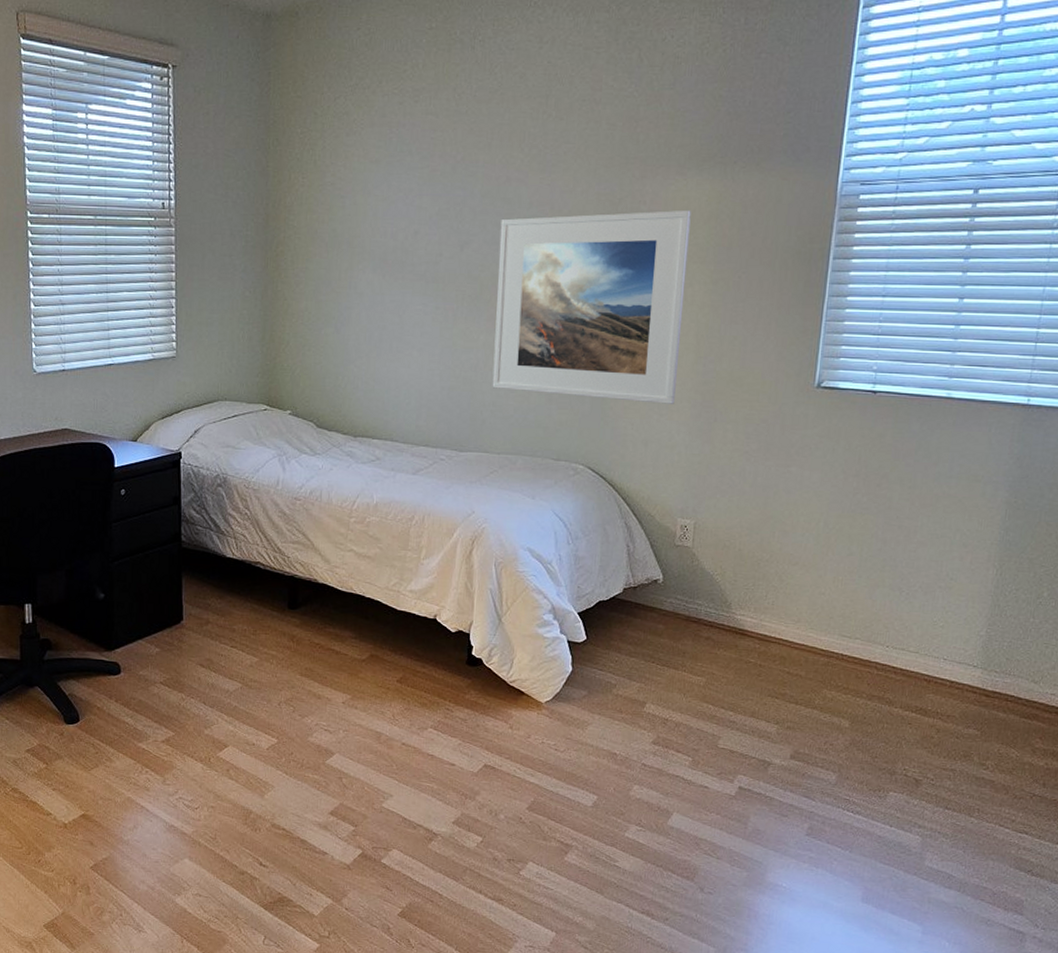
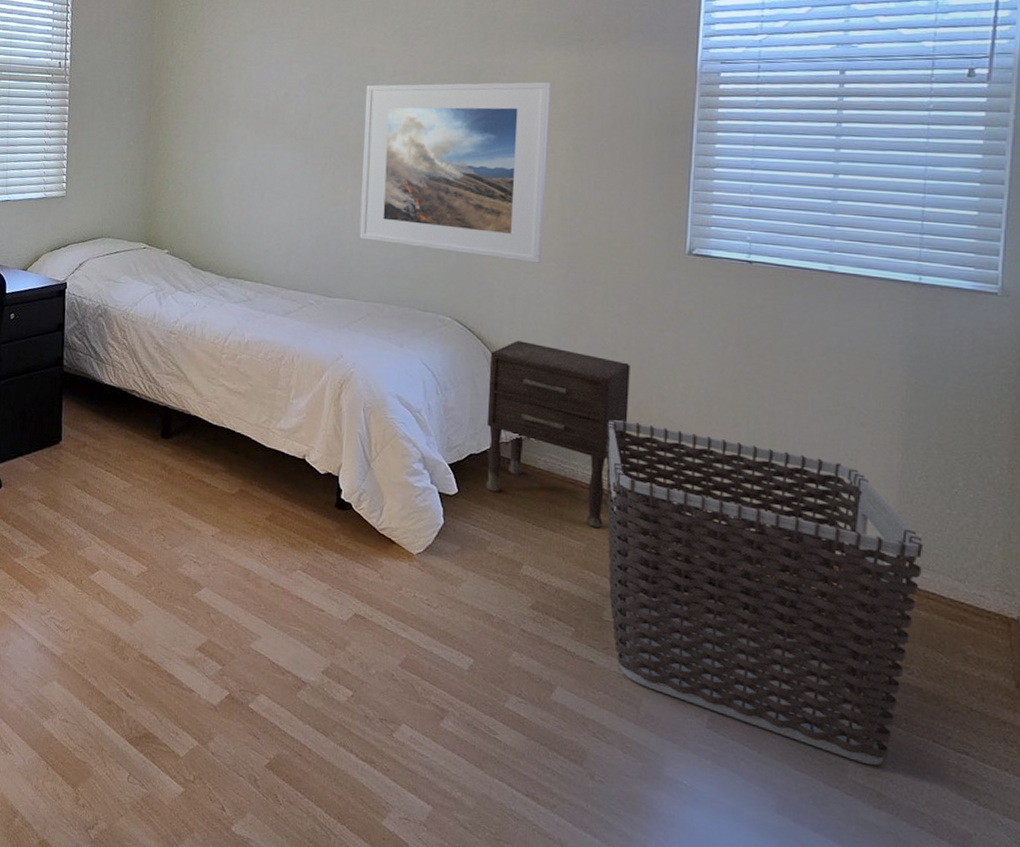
nightstand: none [614,485,756,662] -> present [486,340,630,528]
clothes hamper: none [725,556,1008,852] -> present [605,419,924,766]

